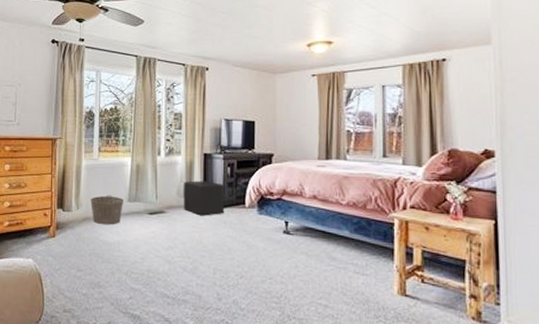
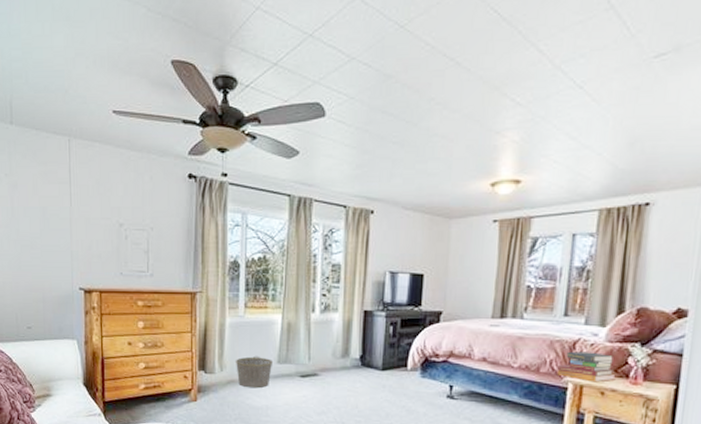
subwoofer: present [184,181,224,216] -> none [339,341,384,379]
books: none [382,189,438,218] -> present [557,351,616,383]

